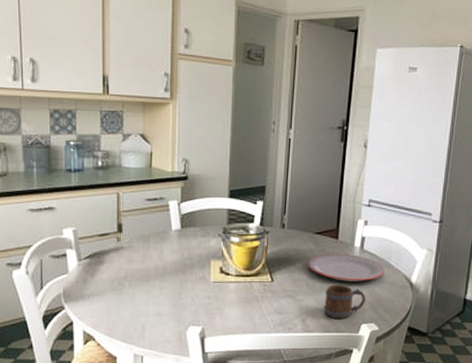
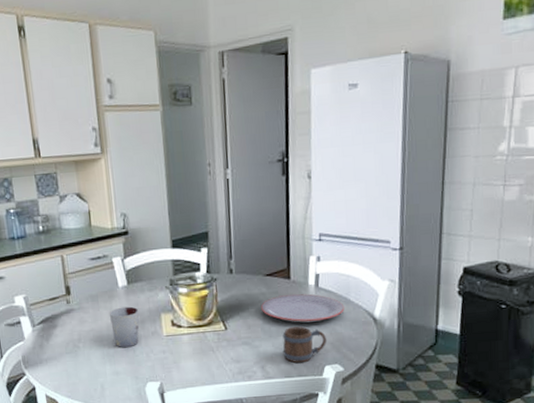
cup: none [158,250,189,291] -> present [108,306,139,348]

